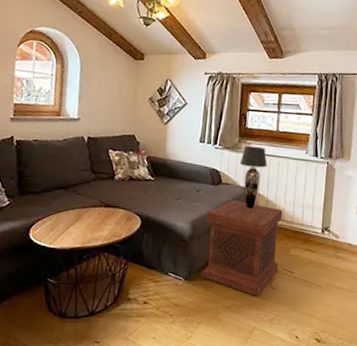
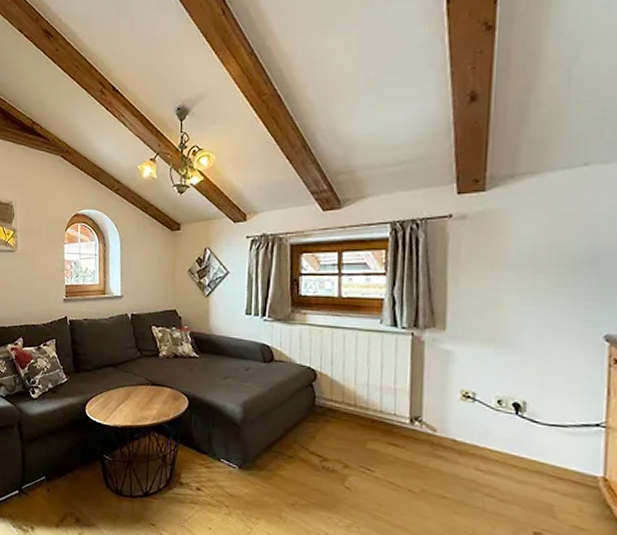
side table: present [202,200,283,296] -> none [259,380,354,496]
table lamp: present [239,145,268,209] -> none [294,316,329,391]

